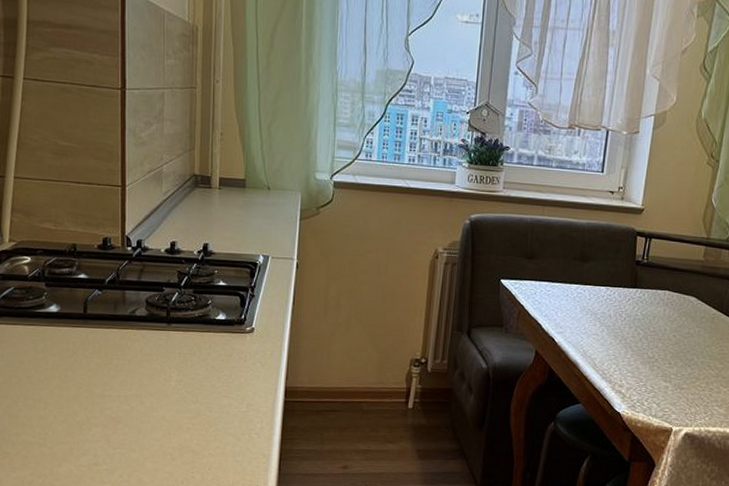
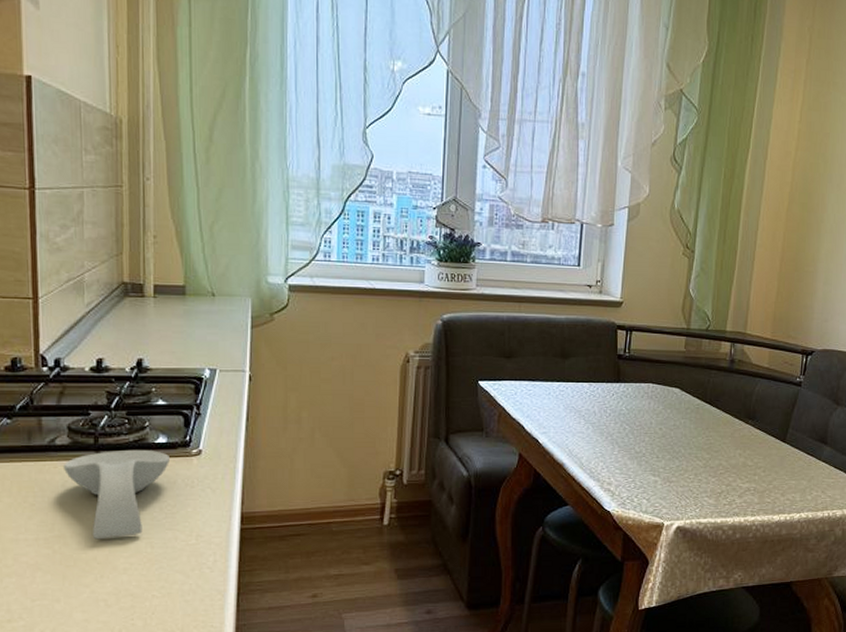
spoon rest: none [141,324,227,401] -> present [62,449,170,540]

